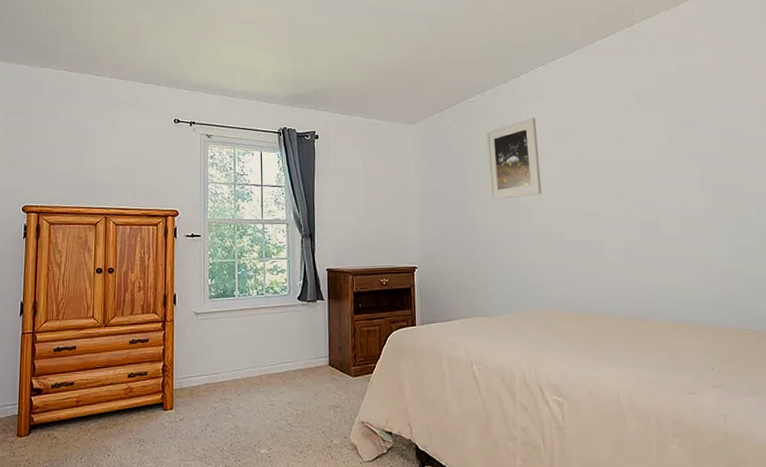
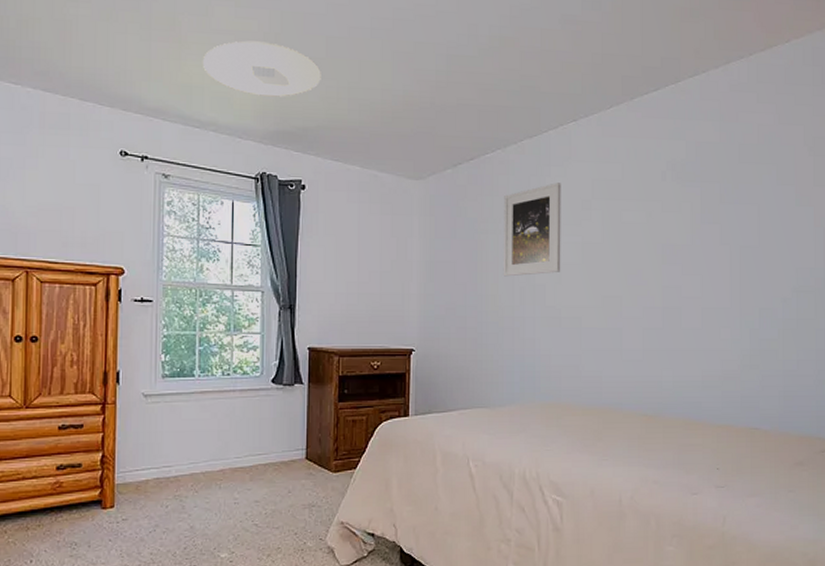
ceiling light: none [235,26,327,68] -> present [203,40,321,97]

